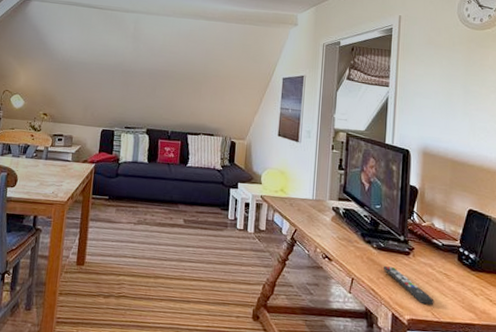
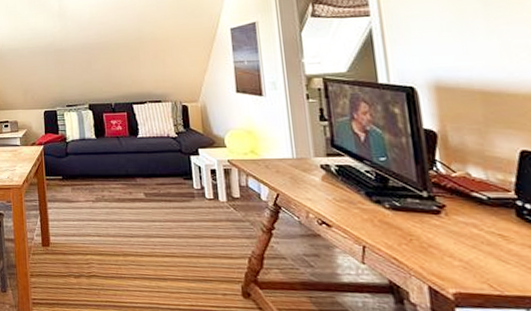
remote control: present [384,266,434,305] -> none [405,230,490,274]

